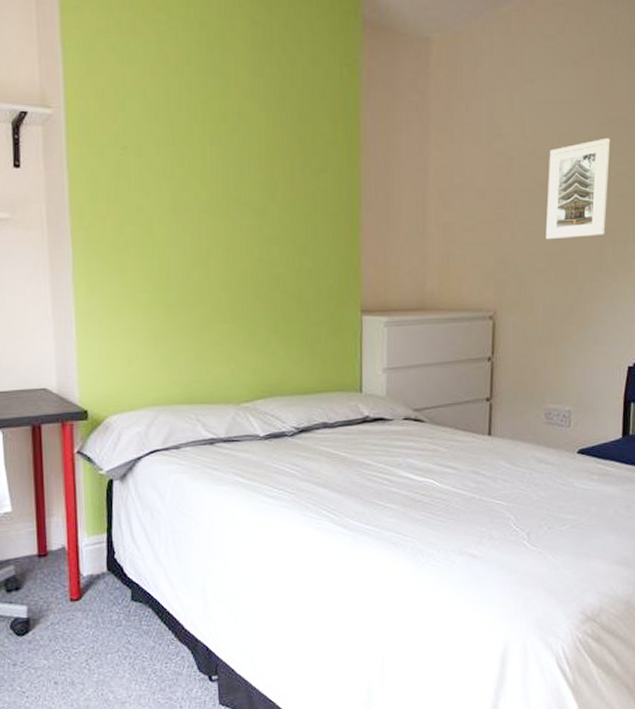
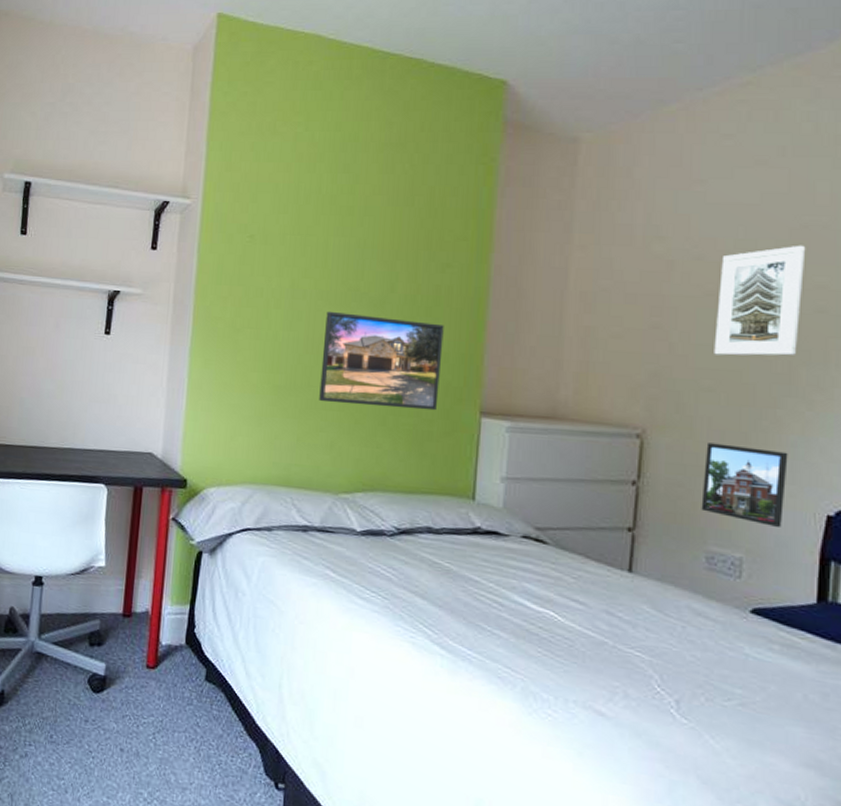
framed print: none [210,223,324,316] -> present [319,311,444,411]
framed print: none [540,317,601,381] -> present [701,443,788,527]

